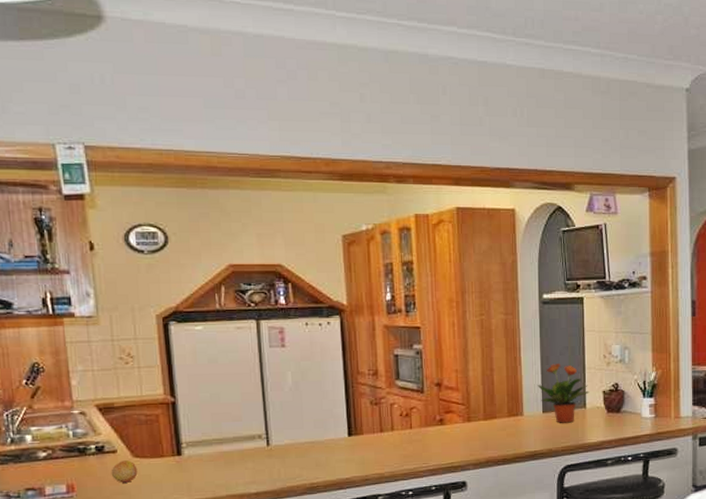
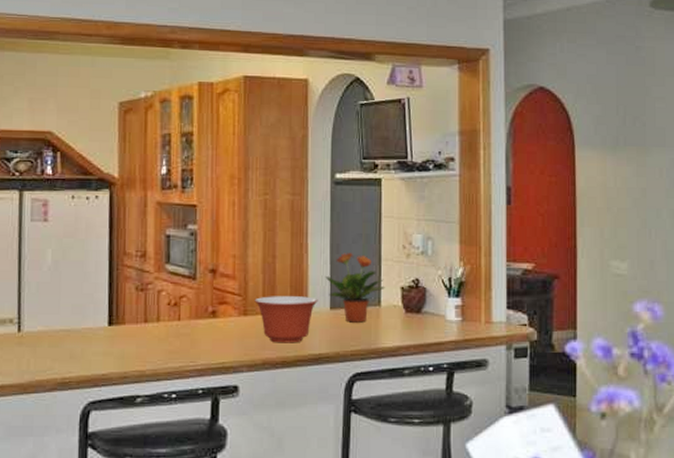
mixing bowl: none [476,403,532,444] -> present [254,296,318,343]

